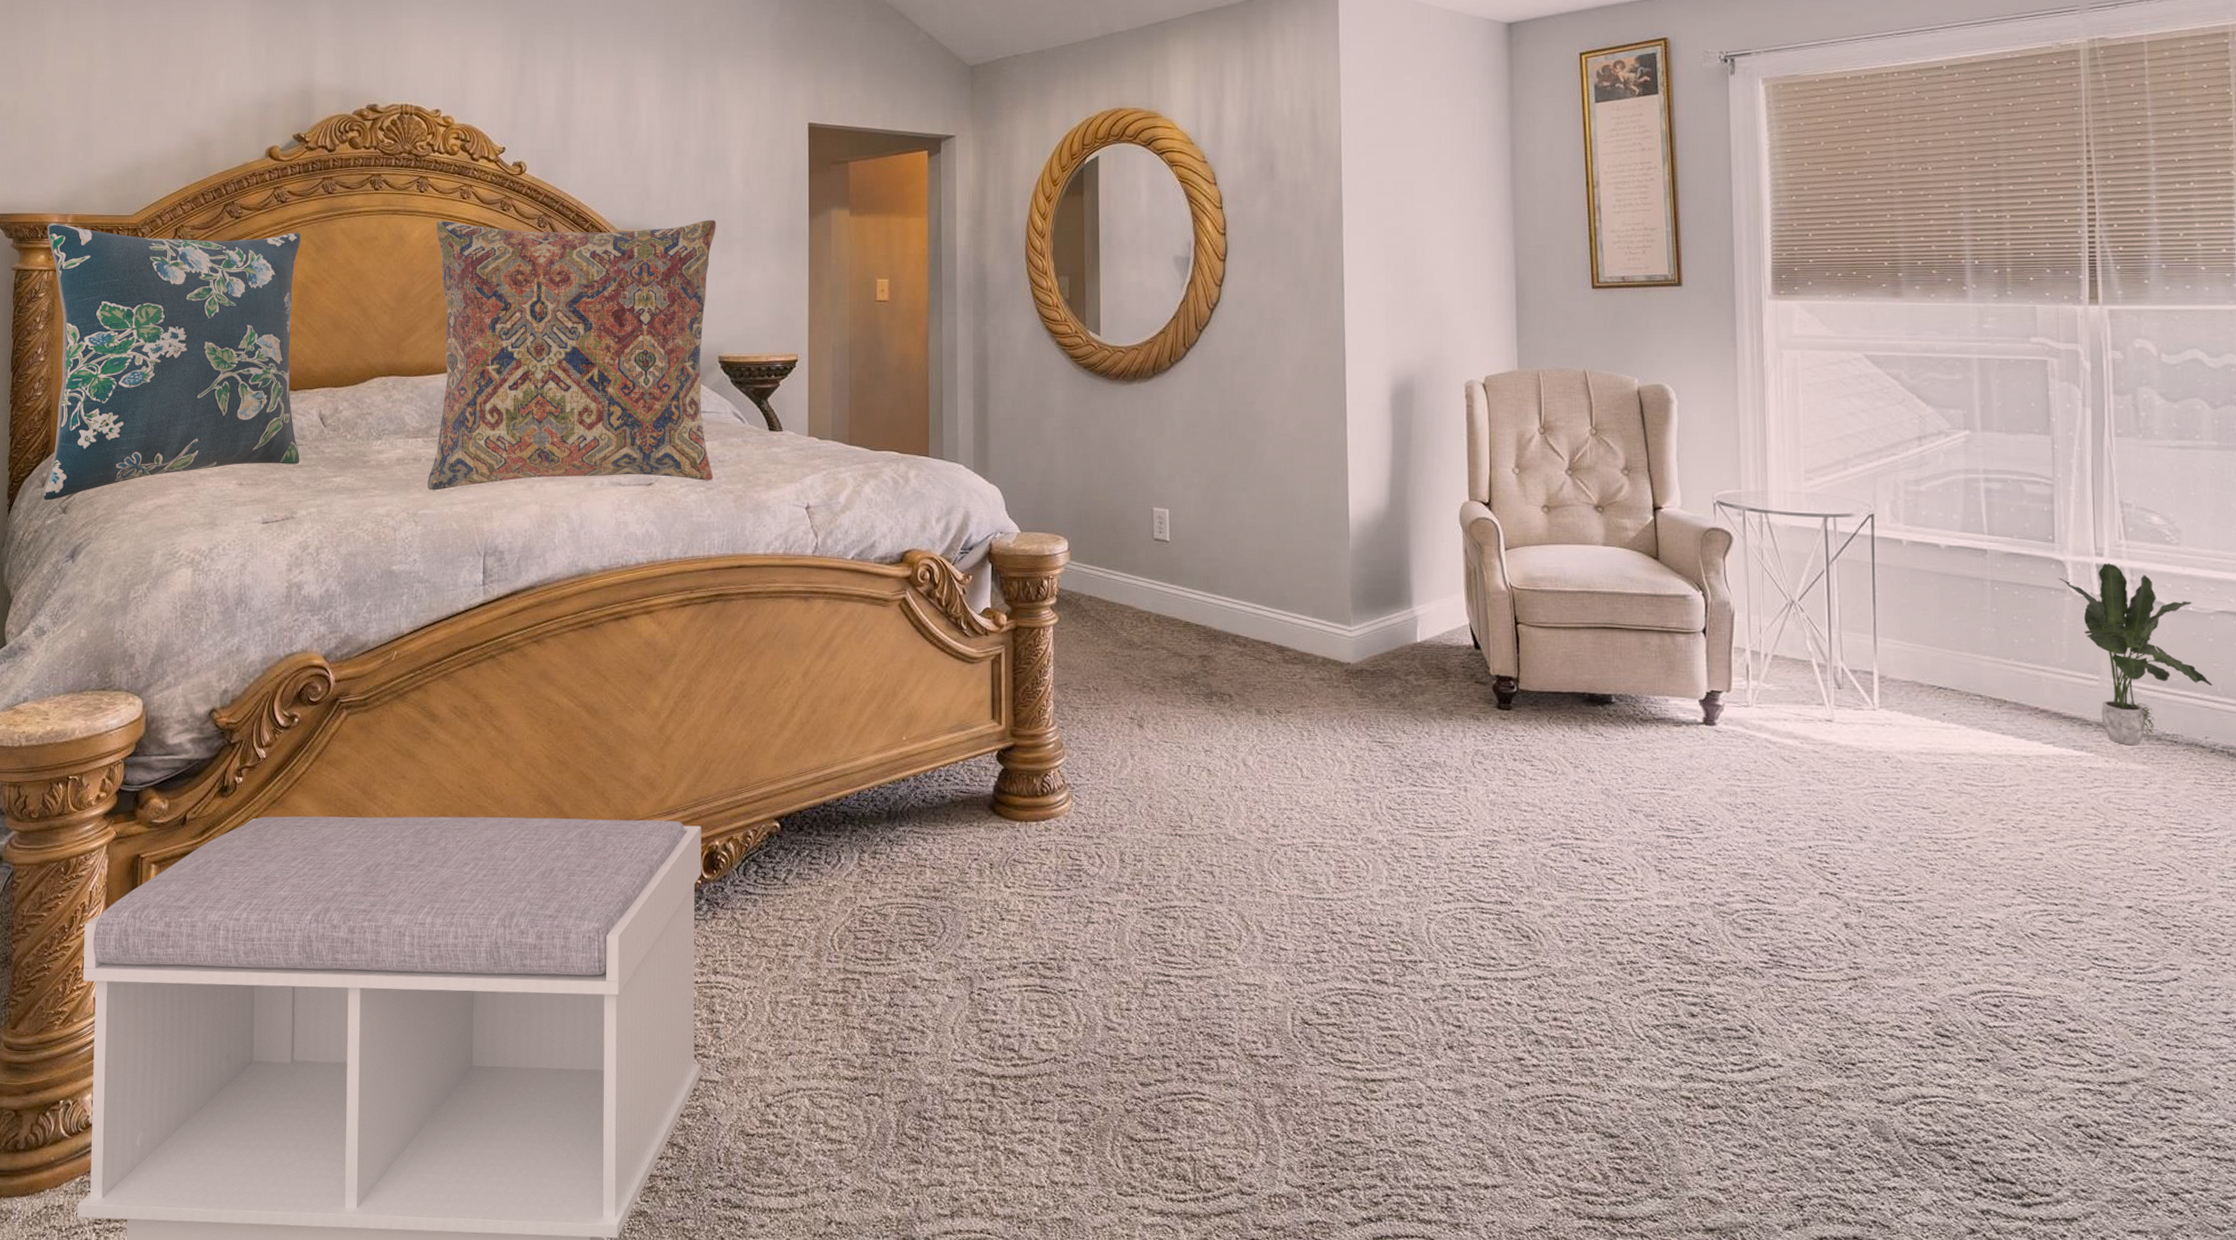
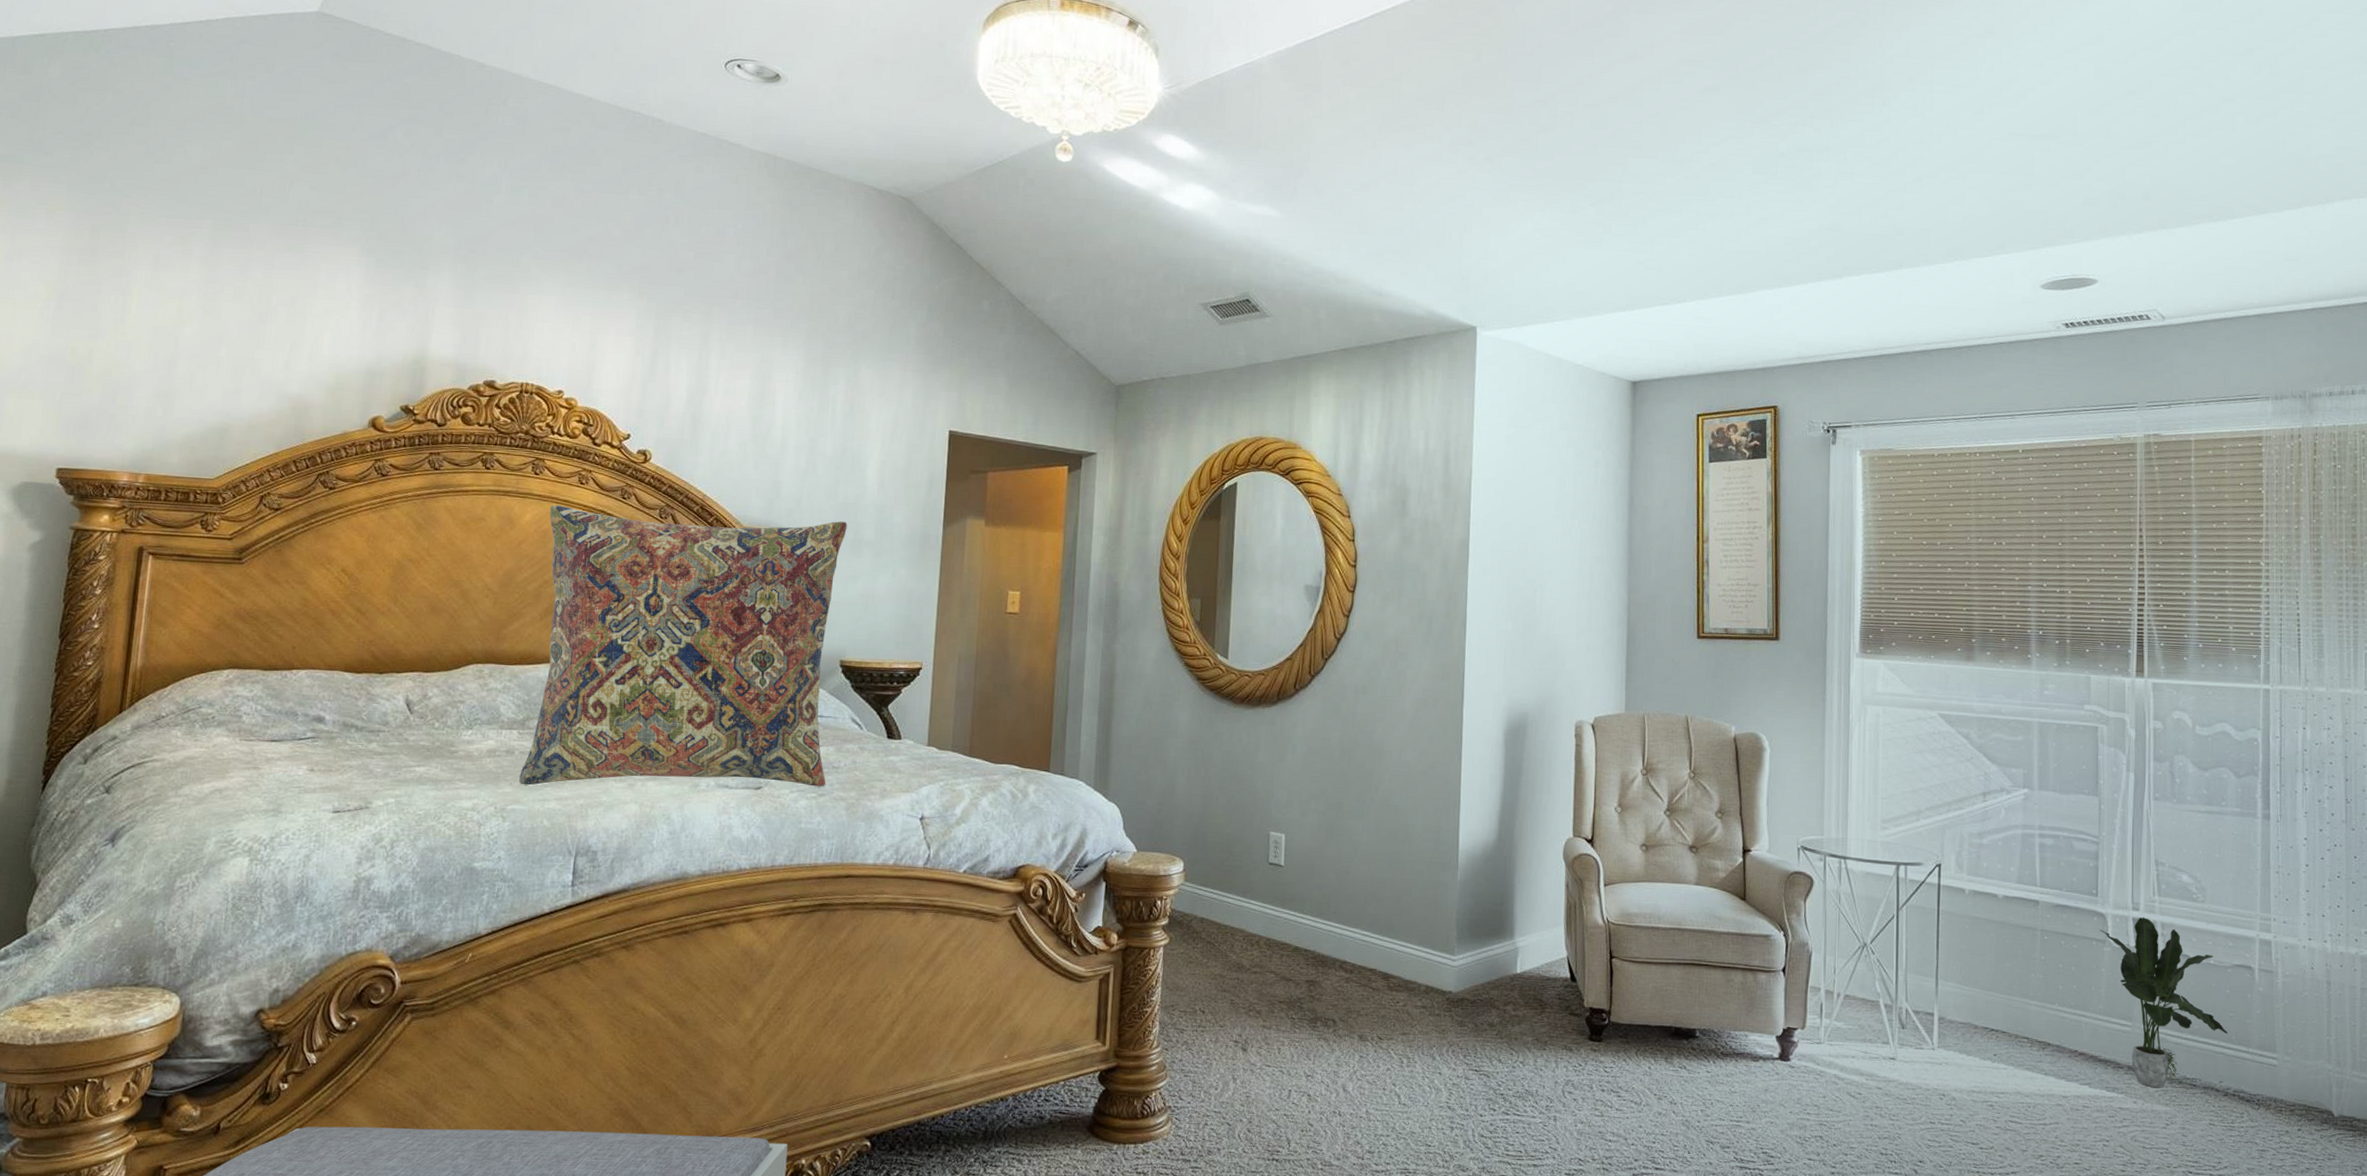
pillow: present [42,223,301,501] -> none [83,481,401,779]

